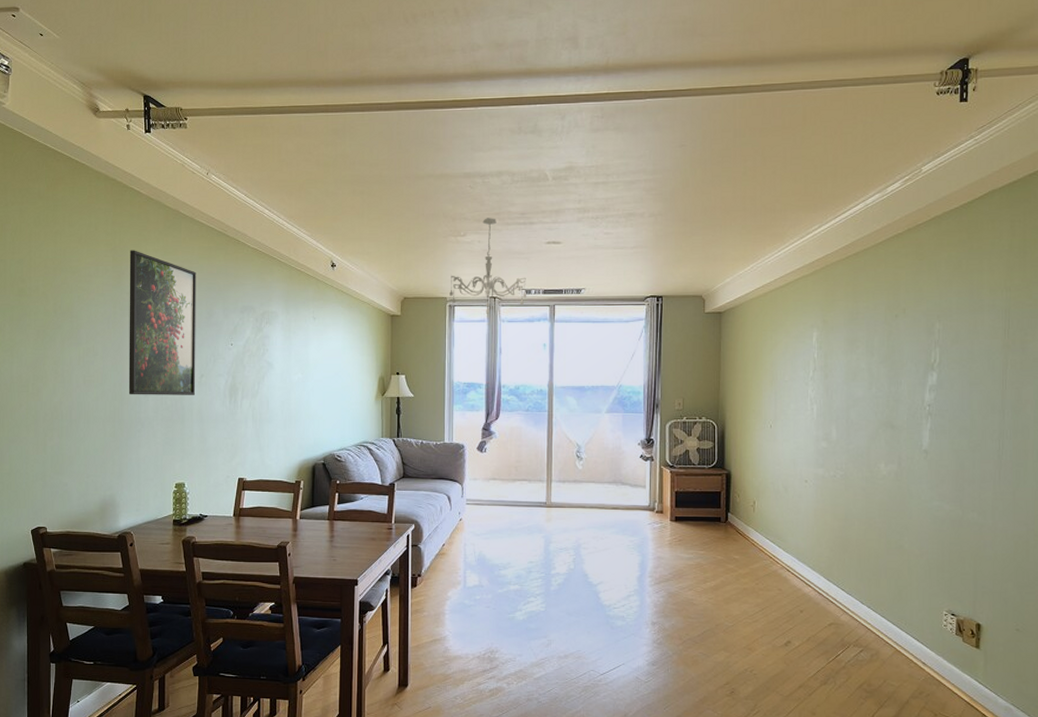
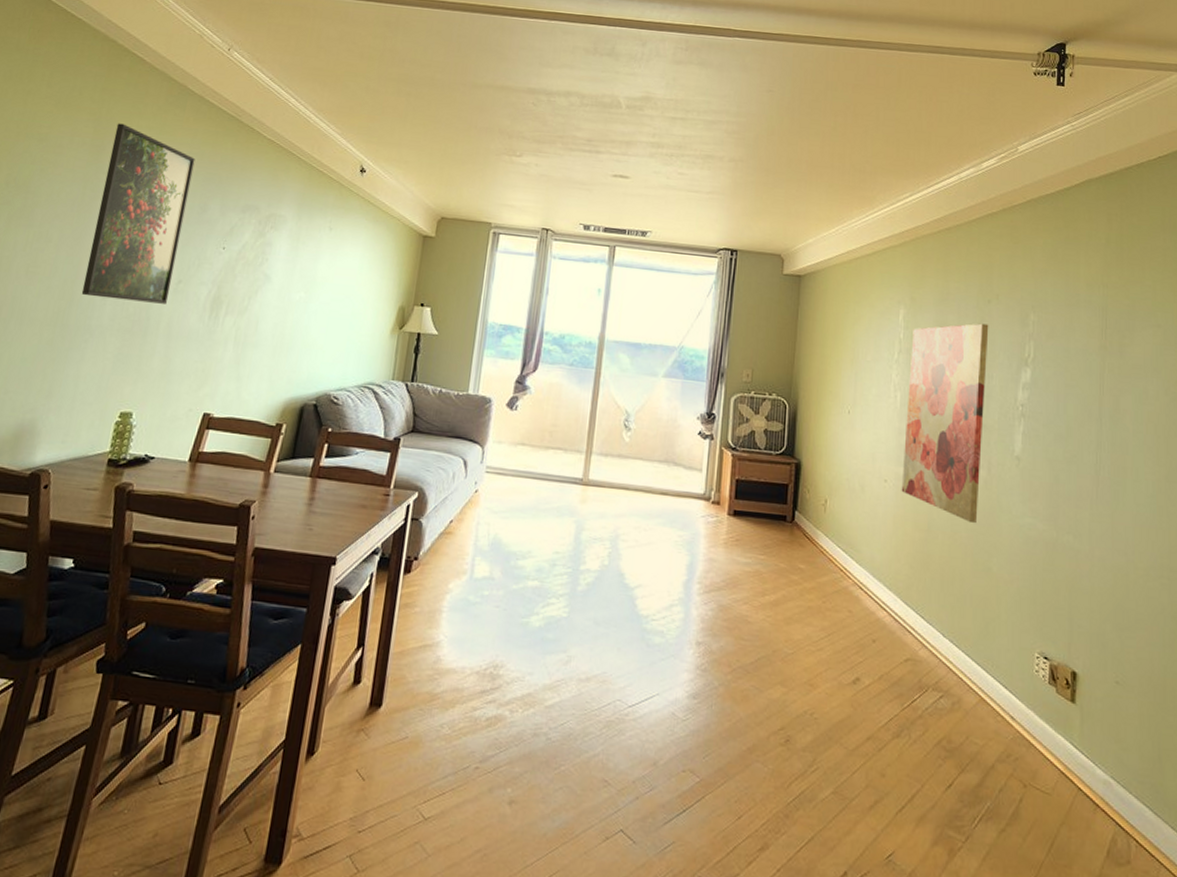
chandelier: present [450,218,526,314] -> none [495,140,586,248]
wall art: none [820,336,897,510] -> present [901,323,989,524]

